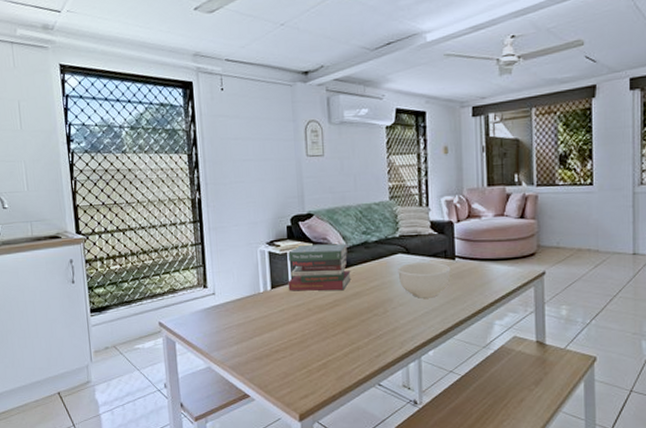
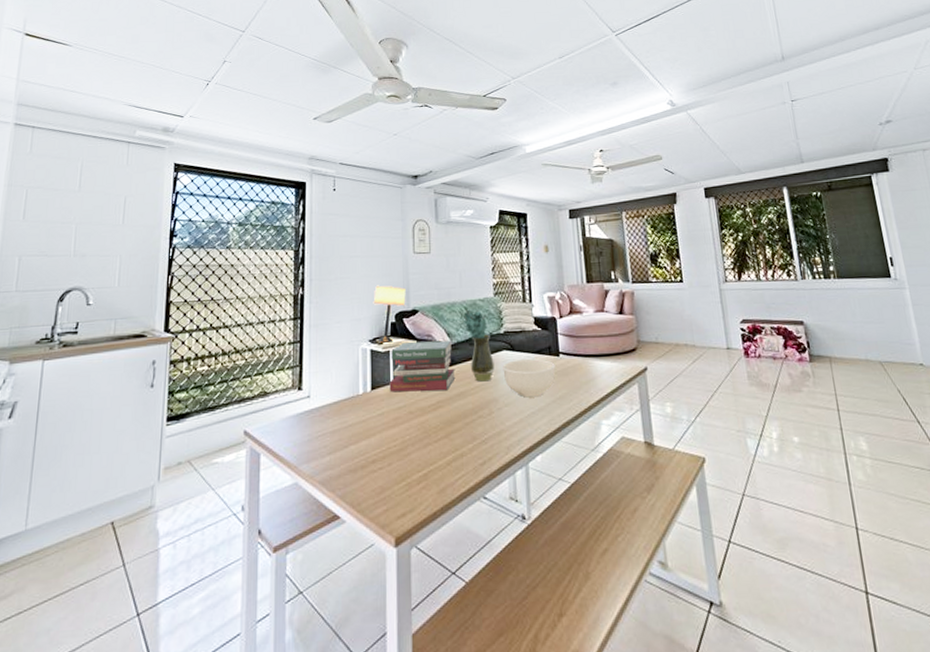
table lamp: none [269,190,301,246] -> present [374,286,406,344]
vase: none [358,213,390,283] -> present [463,309,495,382]

